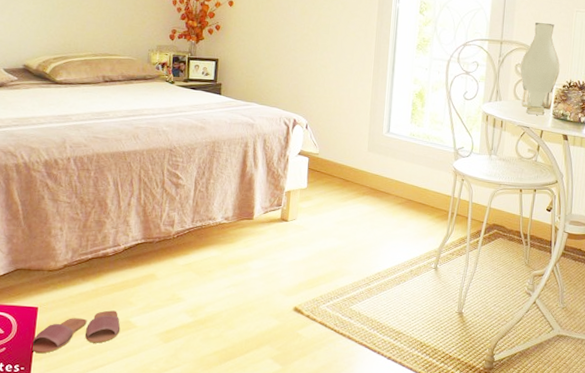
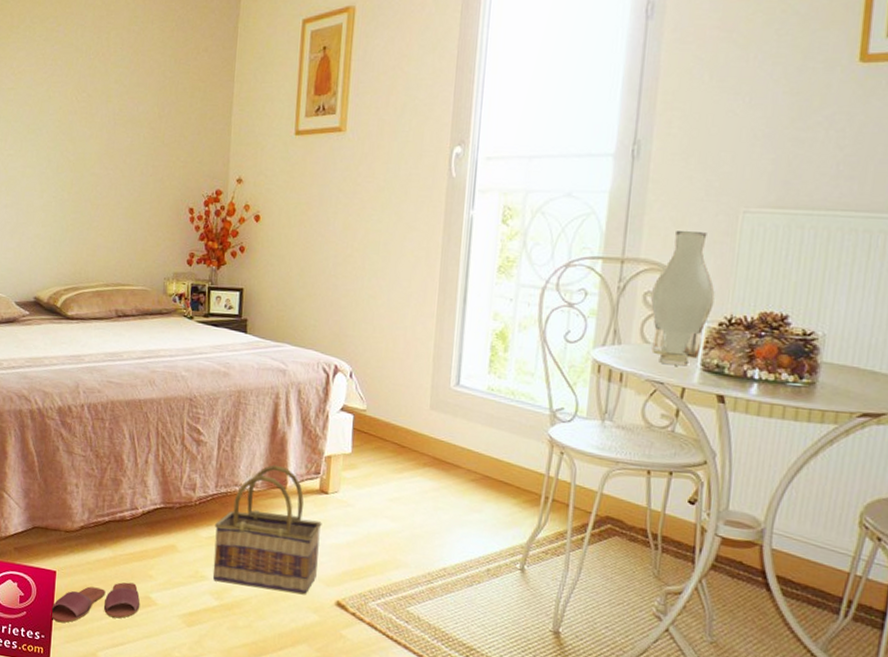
basket: none [188,200,283,305] -> present [213,464,322,595]

